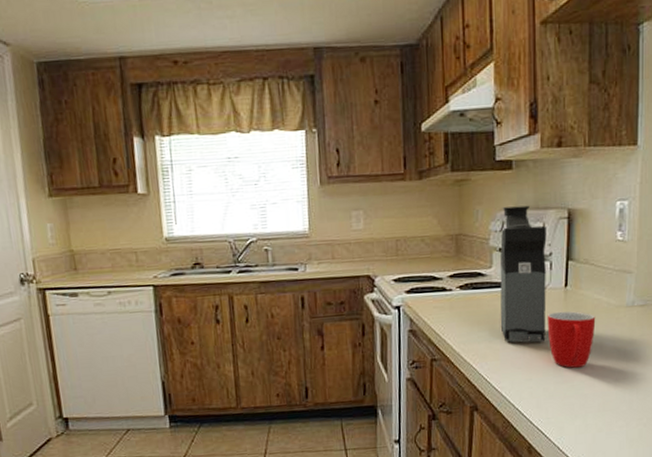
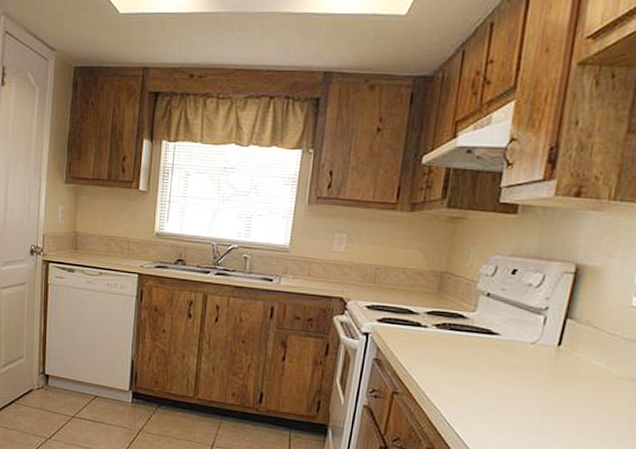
coffee maker: present [500,205,547,343] -> none [474,252,547,399]
mug: present [547,311,596,368] -> none [528,369,590,434]

